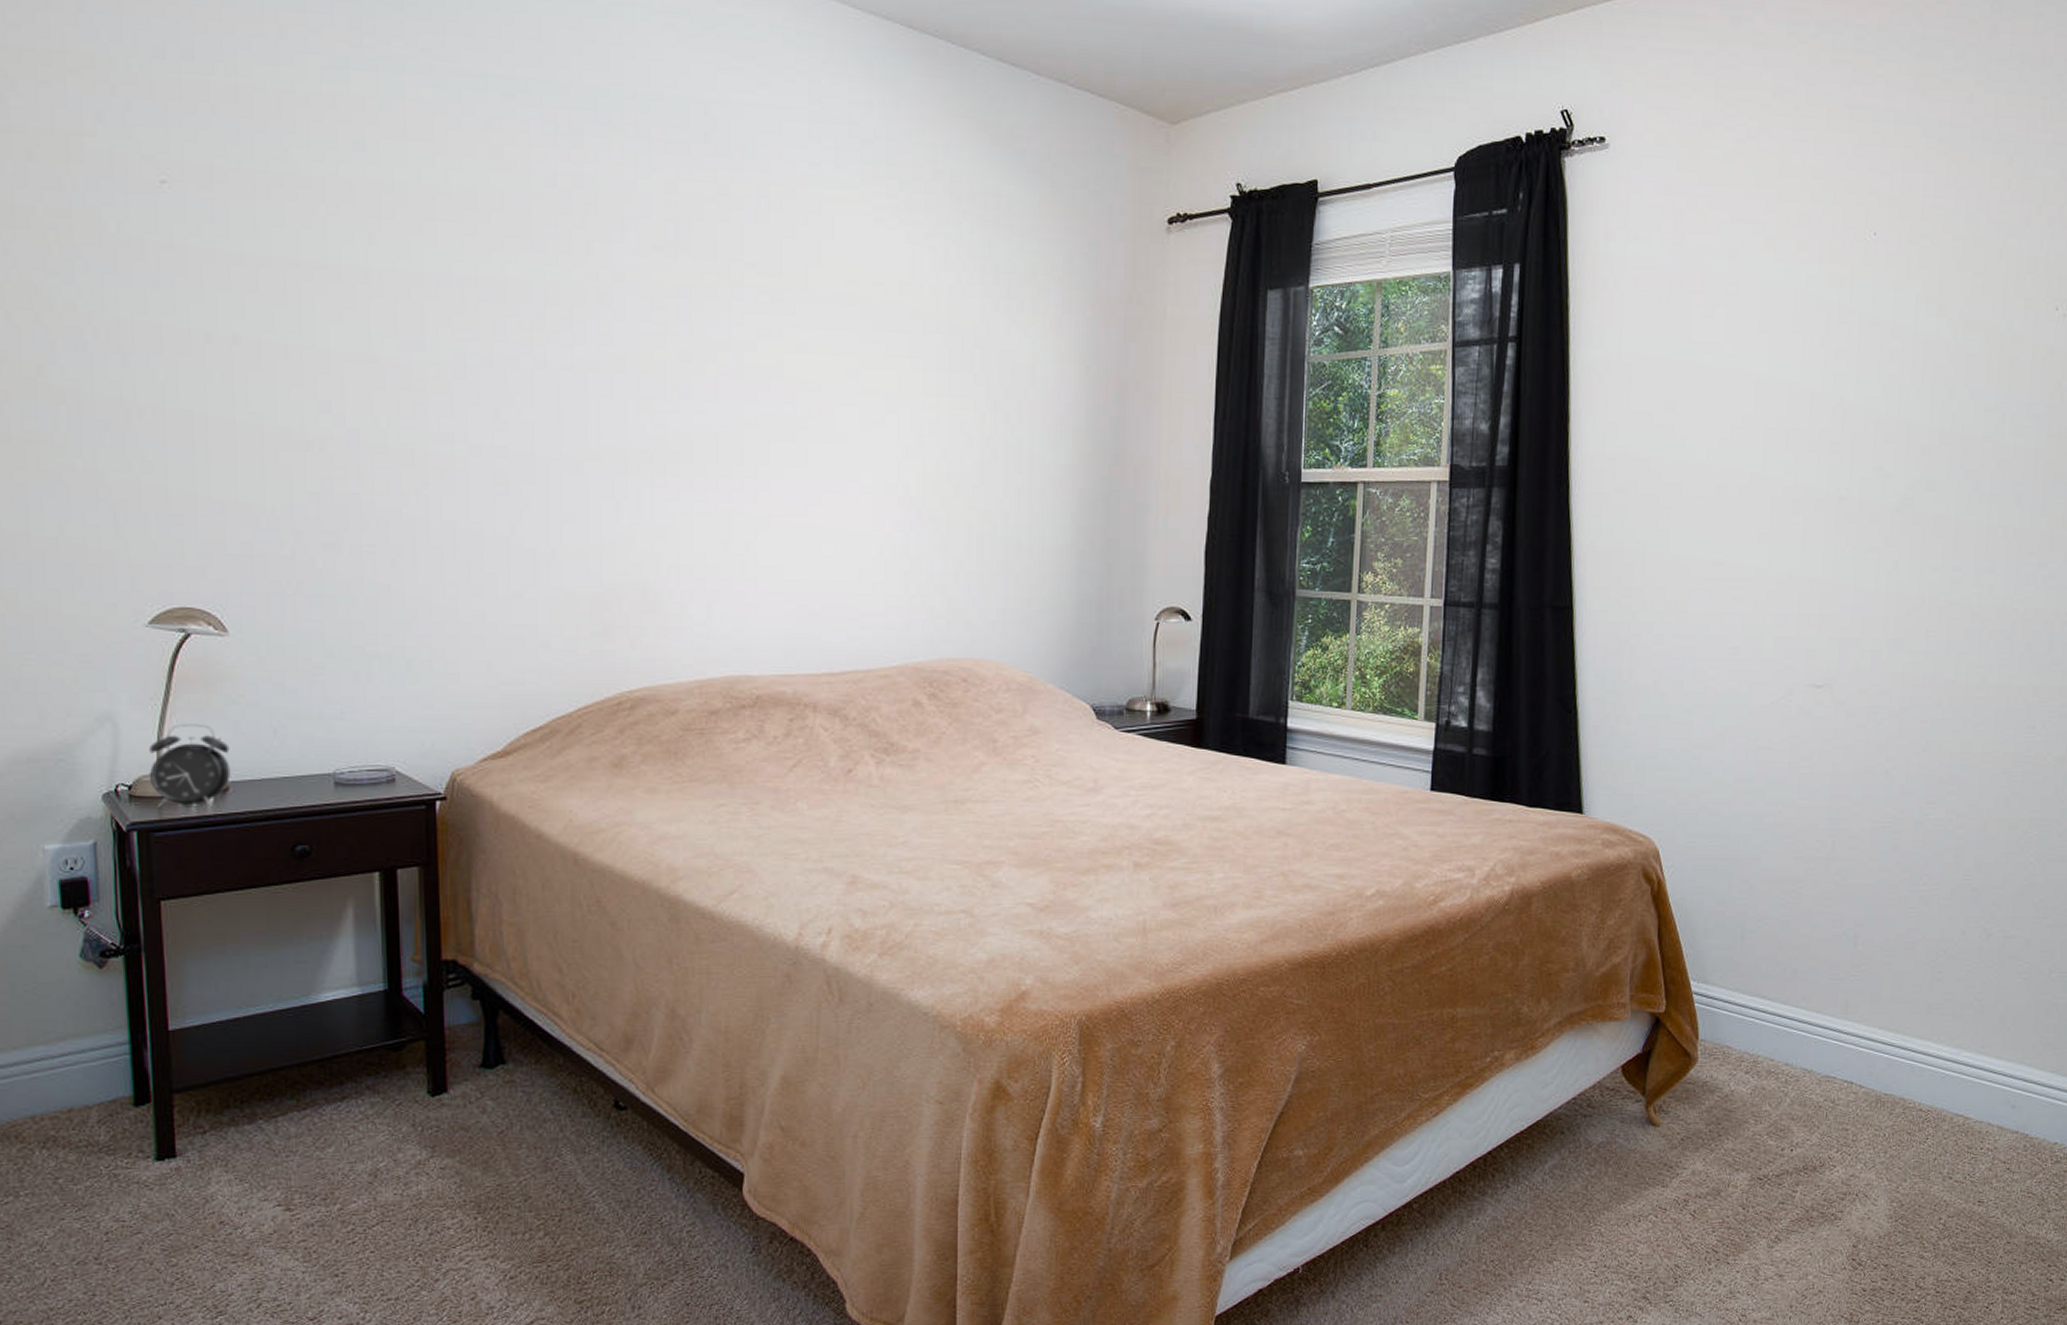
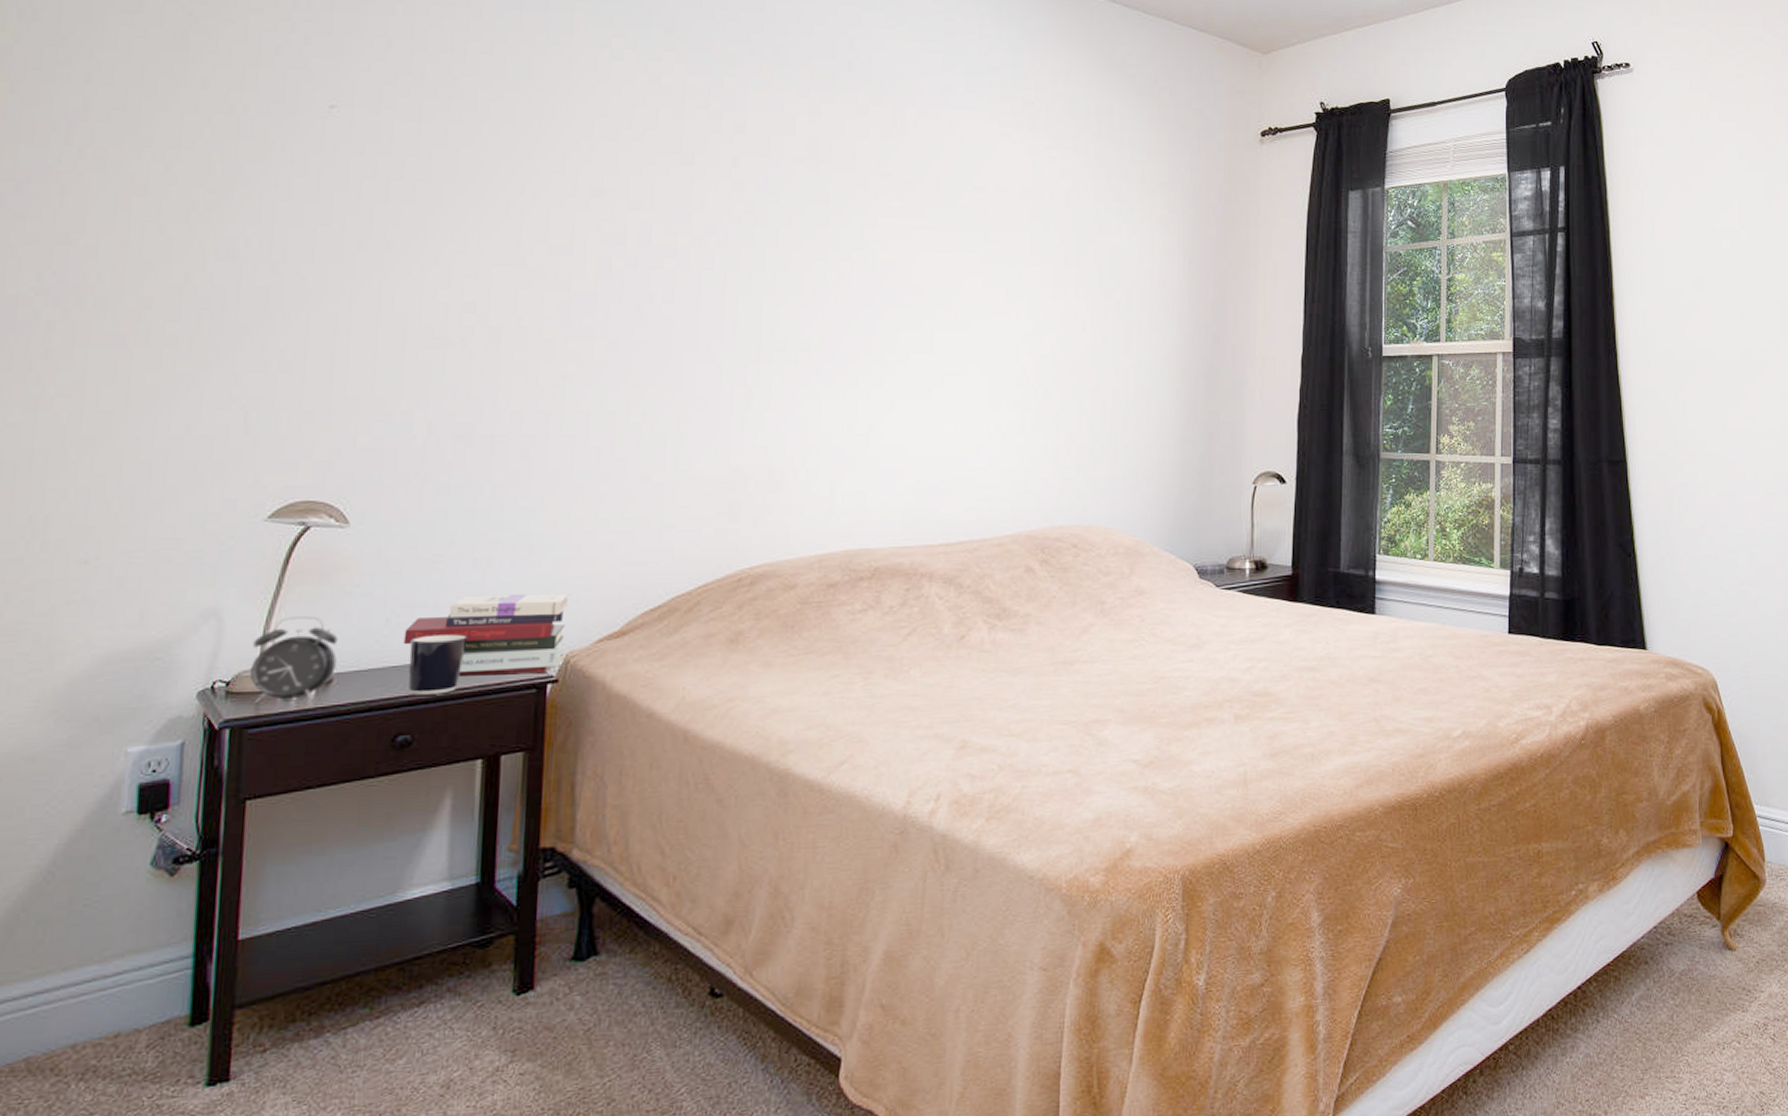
books: none [292,708,452,790] -> present [403,592,571,676]
mug: none [299,747,355,807] -> present [408,634,468,695]

